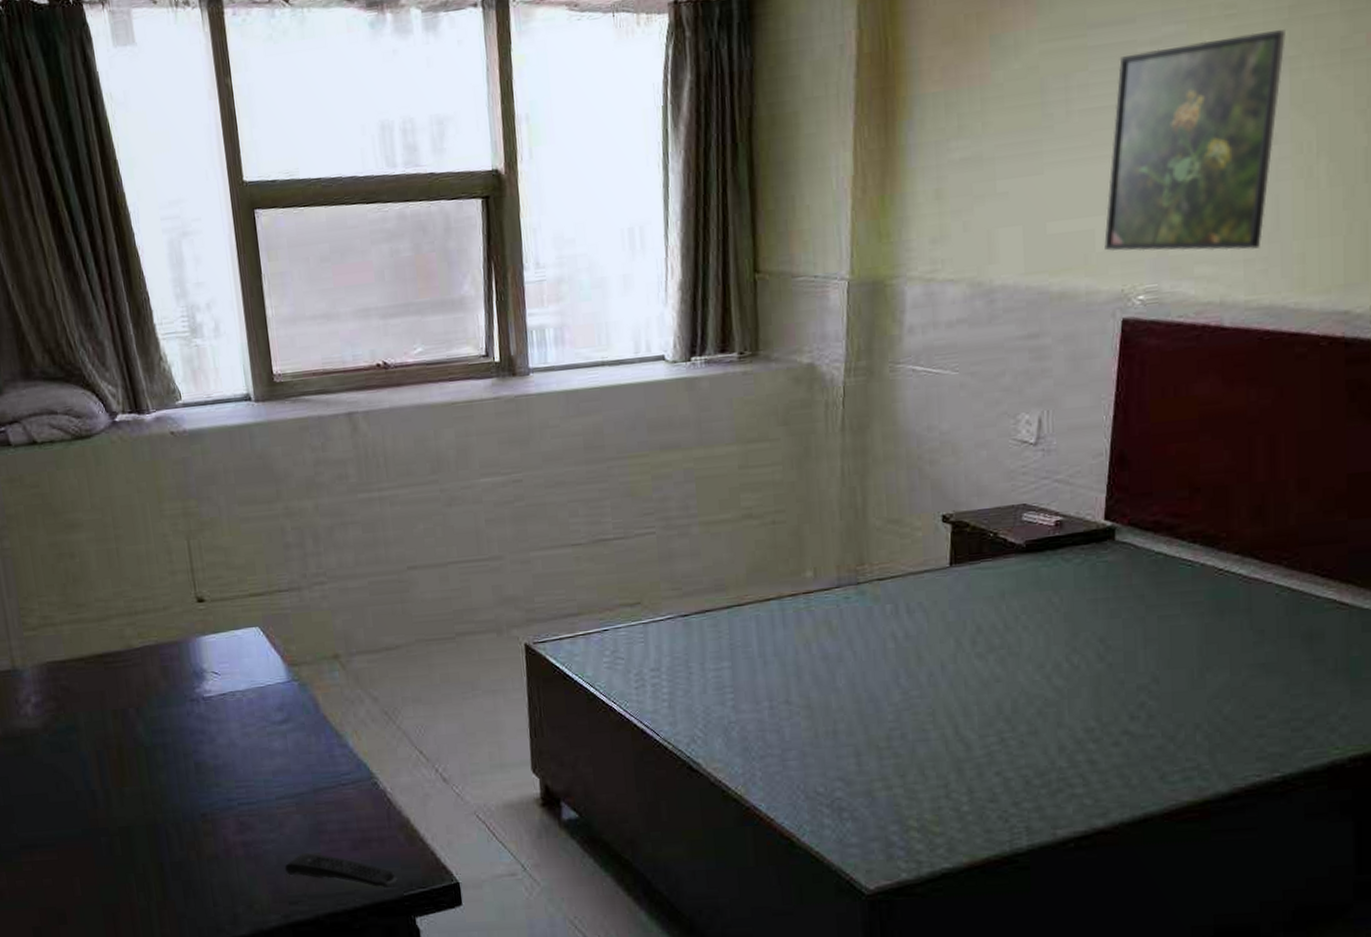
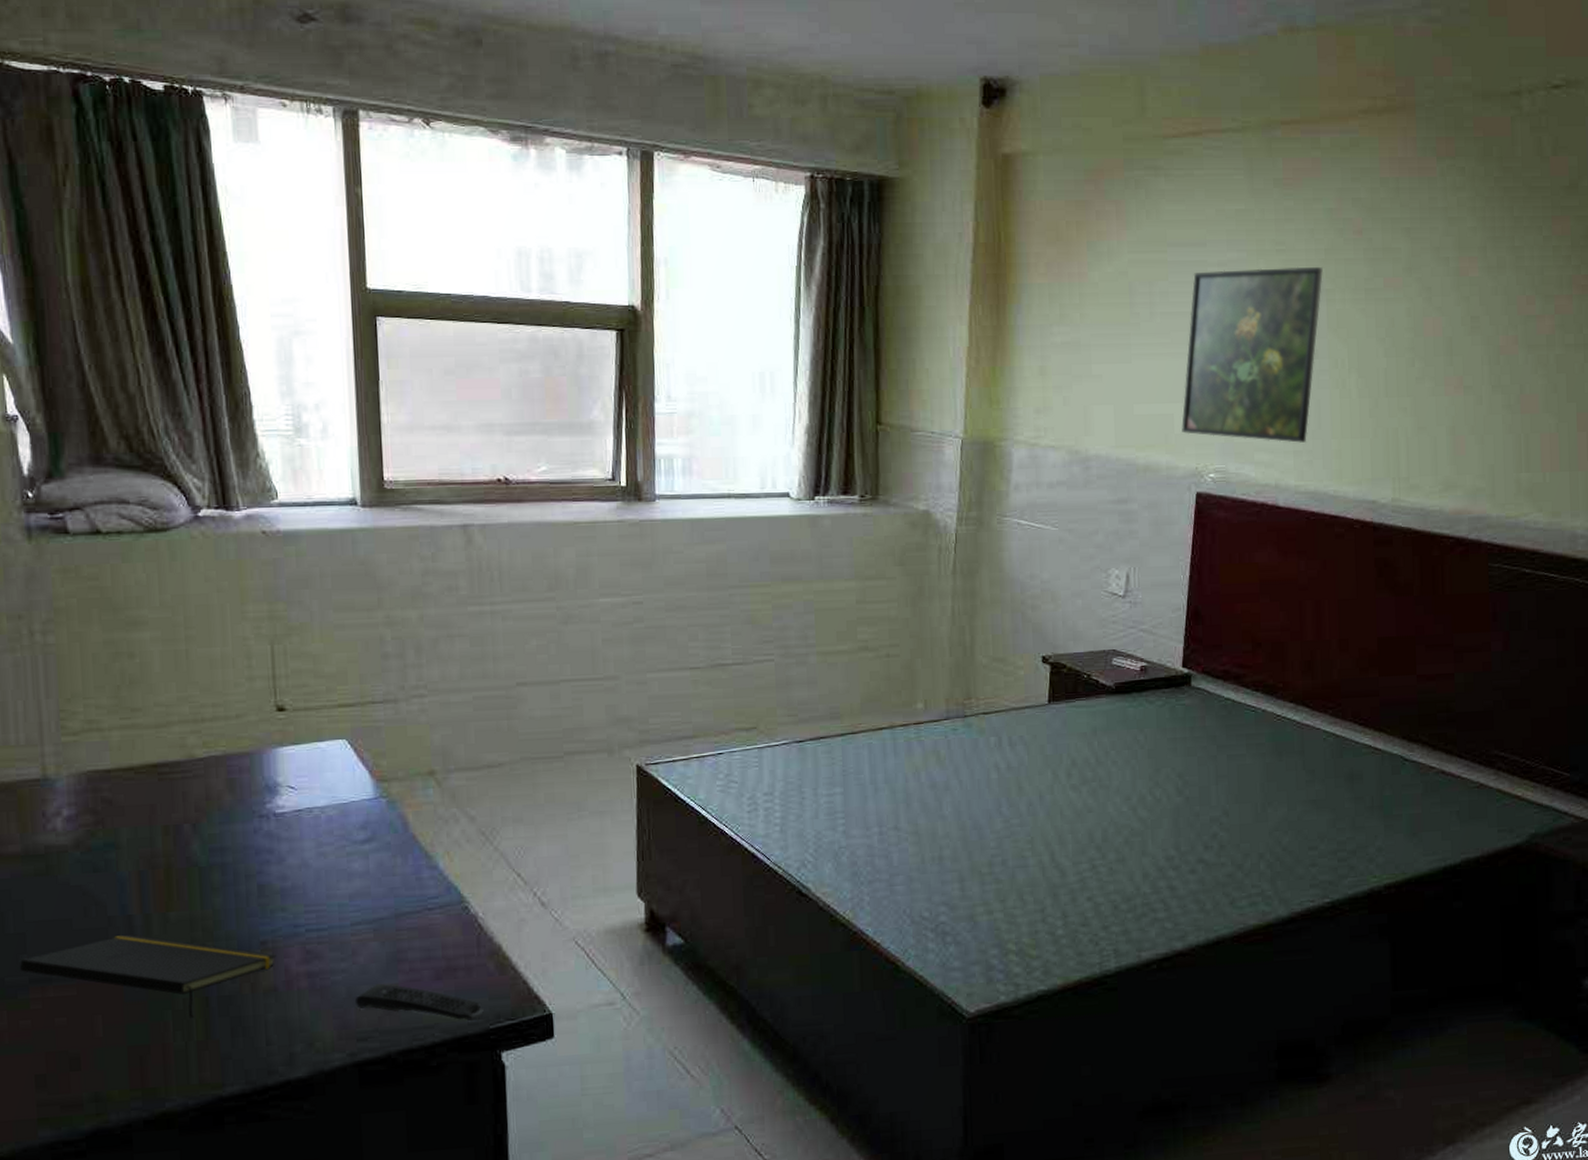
notepad: none [11,806,216,881] -> present [20,934,277,1018]

